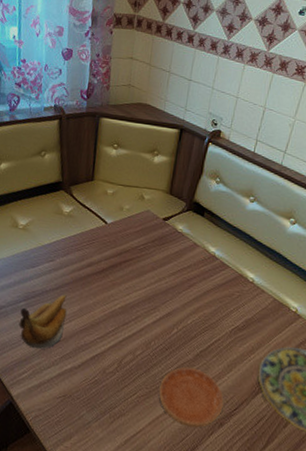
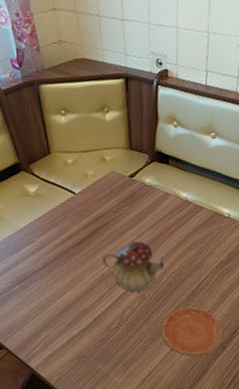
banana: present [19,294,67,349] -> none [17,269,62,325]
teapot: none [115,283,179,339] -> present [102,241,165,292]

